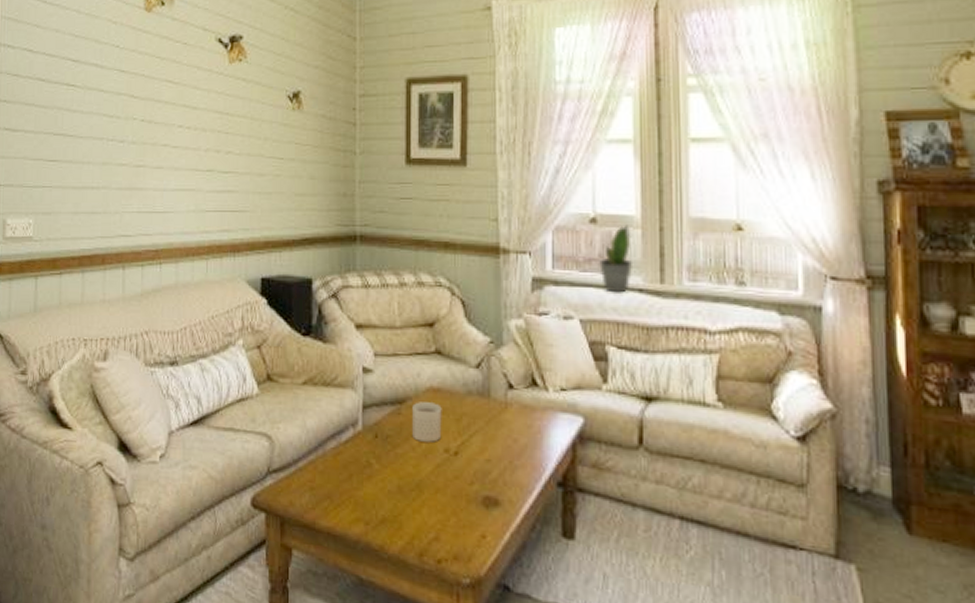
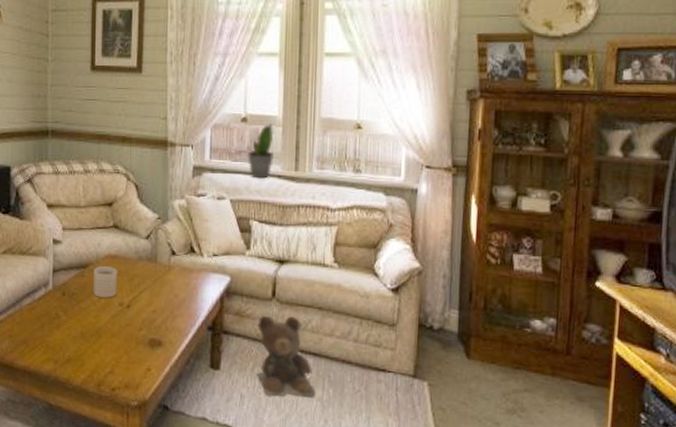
teddy bear: none [621,468,703,580] -> present [257,315,316,397]

